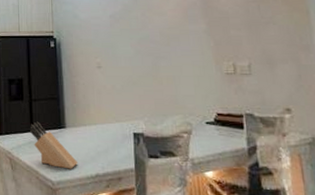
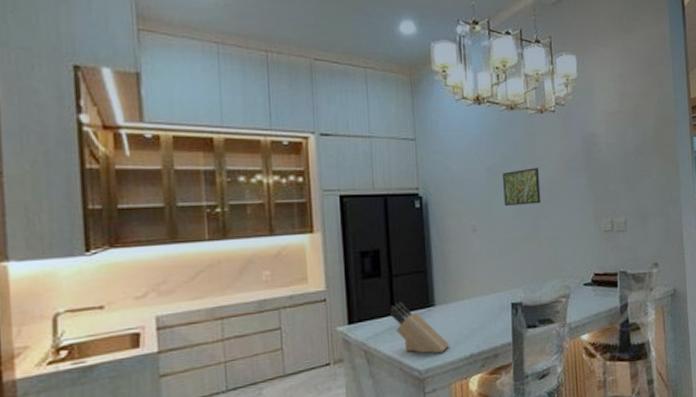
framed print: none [124,15,160,47] -> present [503,167,541,206]

